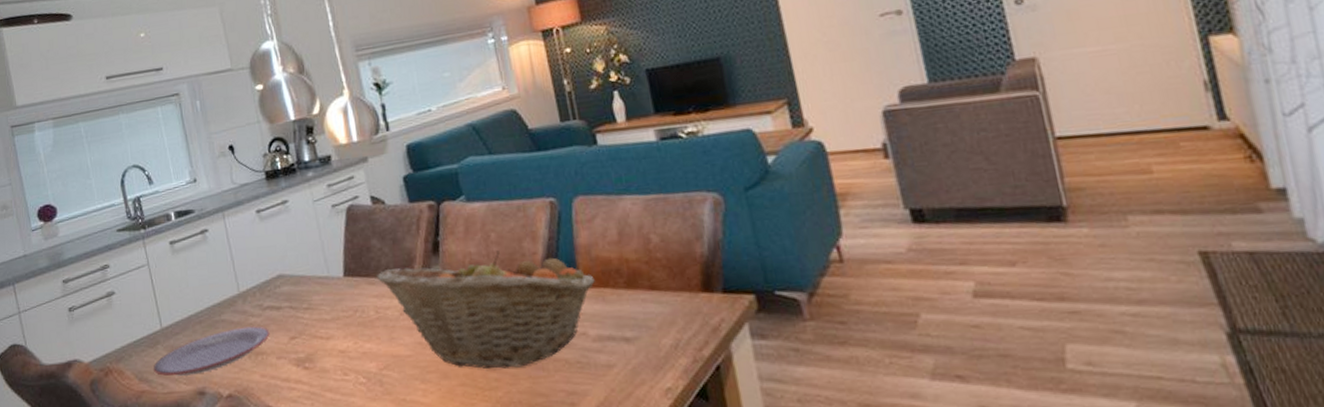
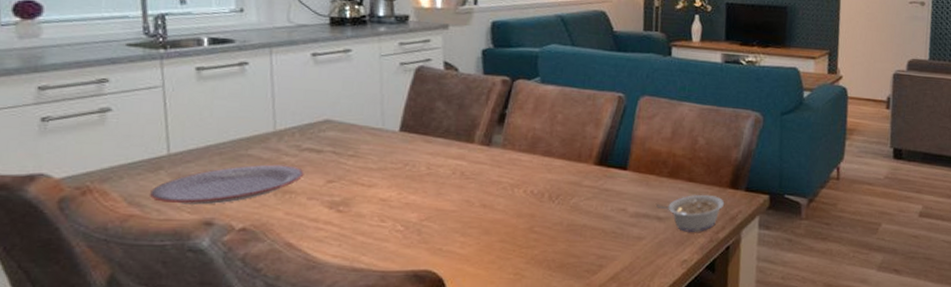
fruit basket: present [376,250,596,369] -> none [434,130,644,232]
legume: none [620,303,702,354] -> present [656,194,725,233]

